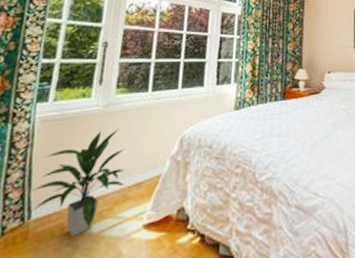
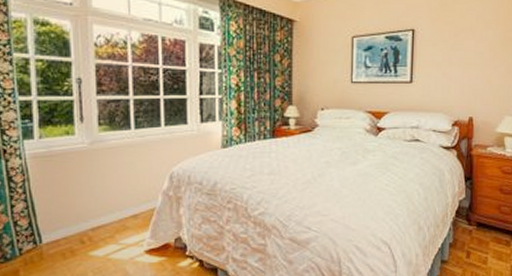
indoor plant: present [32,129,126,236] -> none [38,165,122,258]

